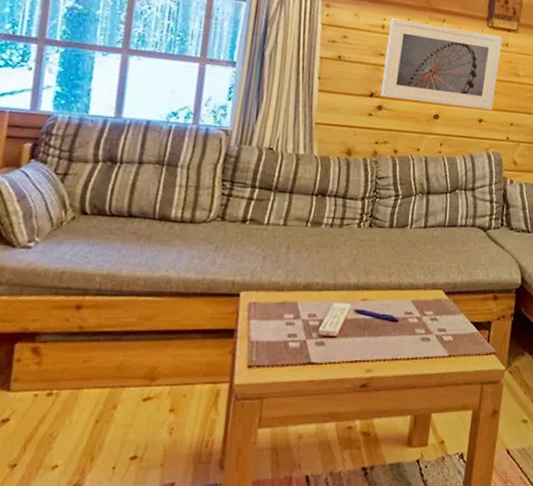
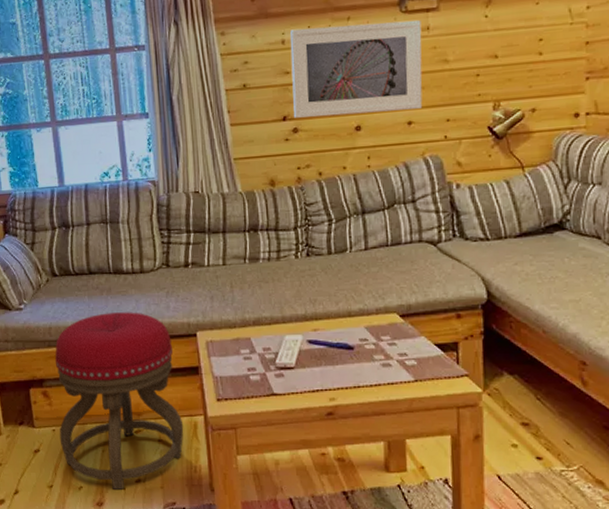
stool: none [41,262,210,469] -> present [55,312,184,490]

